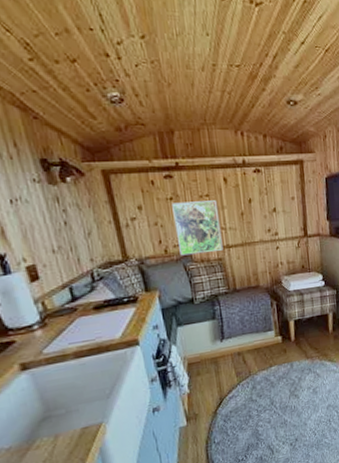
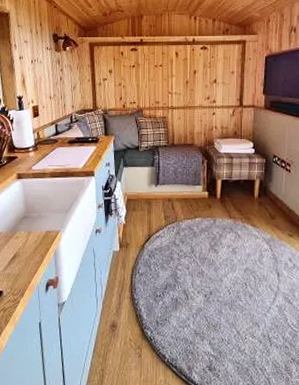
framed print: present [172,200,224,256] -> none [133,69,168,111]

